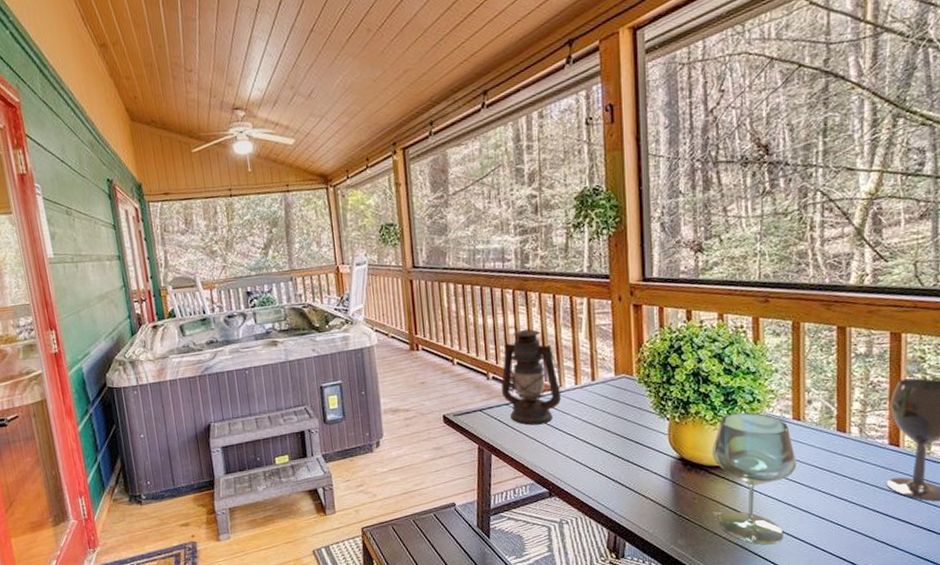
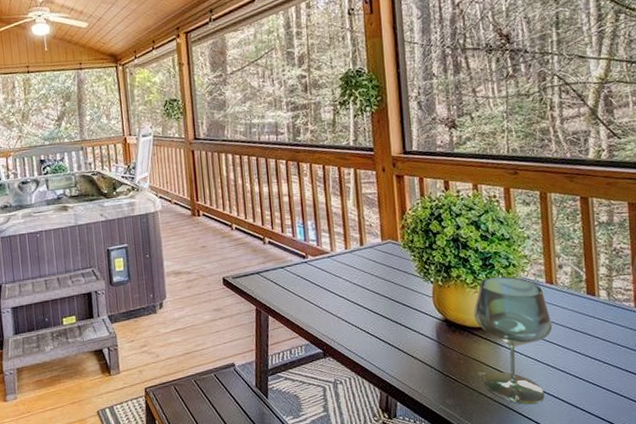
lantern: present [501,328,562,426] -> none [276,196,333,288]

